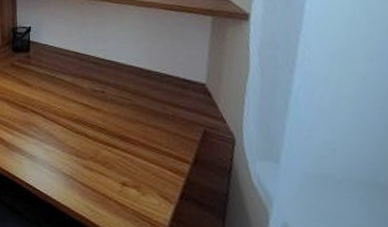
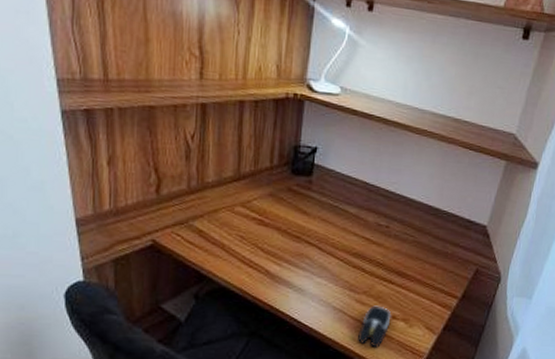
computer mouse: none [90,171,122,217] -> present [356,305,392,348]

